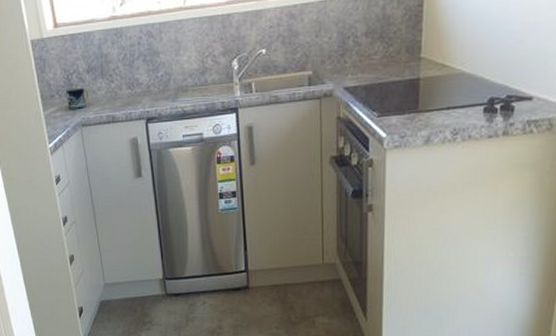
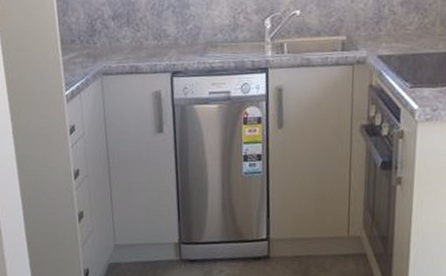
mug: present [65,87,90,109] -> none [87,34,114,56]

